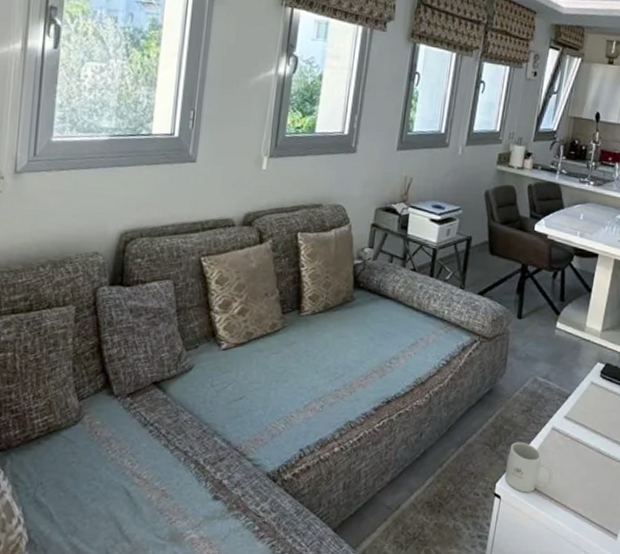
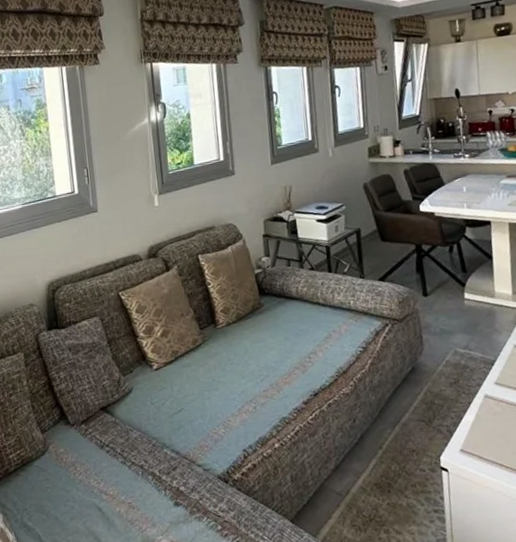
mug: present [505,441,554,493] -> none [445,413,498,463]

